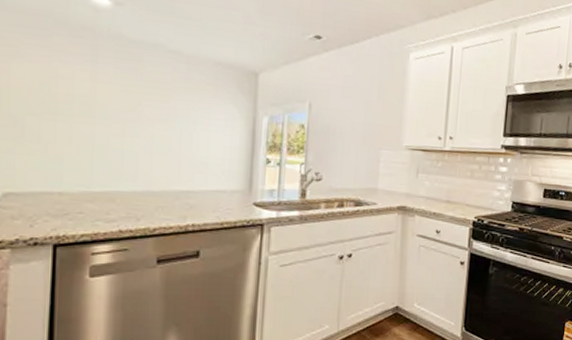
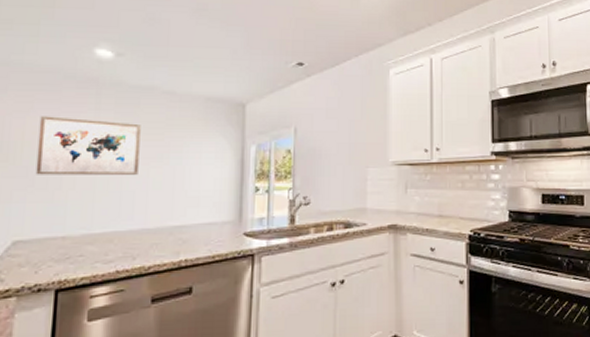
wall art: none [25,62,144,136] -> present [35,116,141,175]

